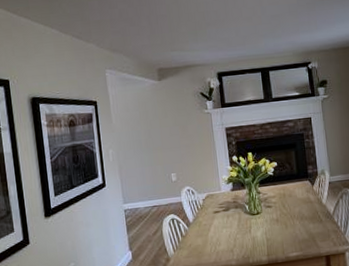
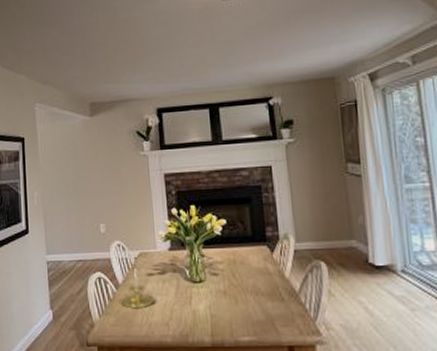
candle holder: none [187,208,221,242] -> present [115,268,155,309]

